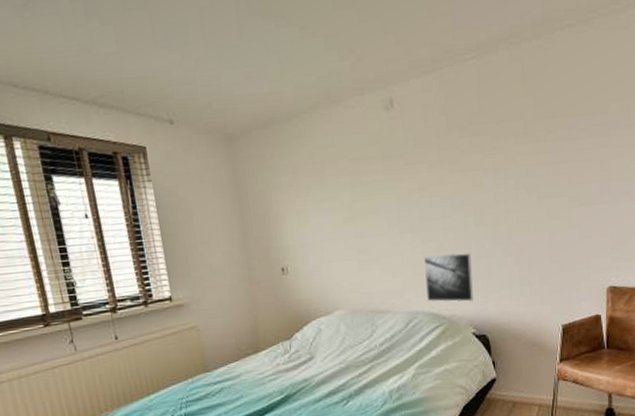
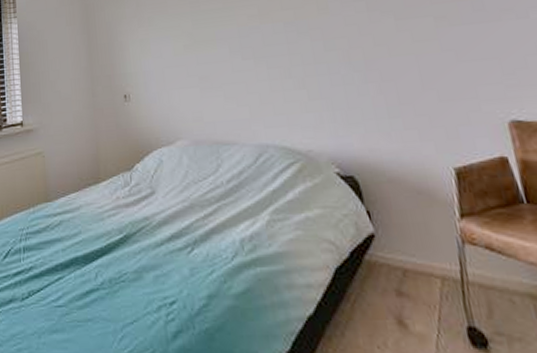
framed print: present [424,252,473,303] -> none [270,79,333,135]

